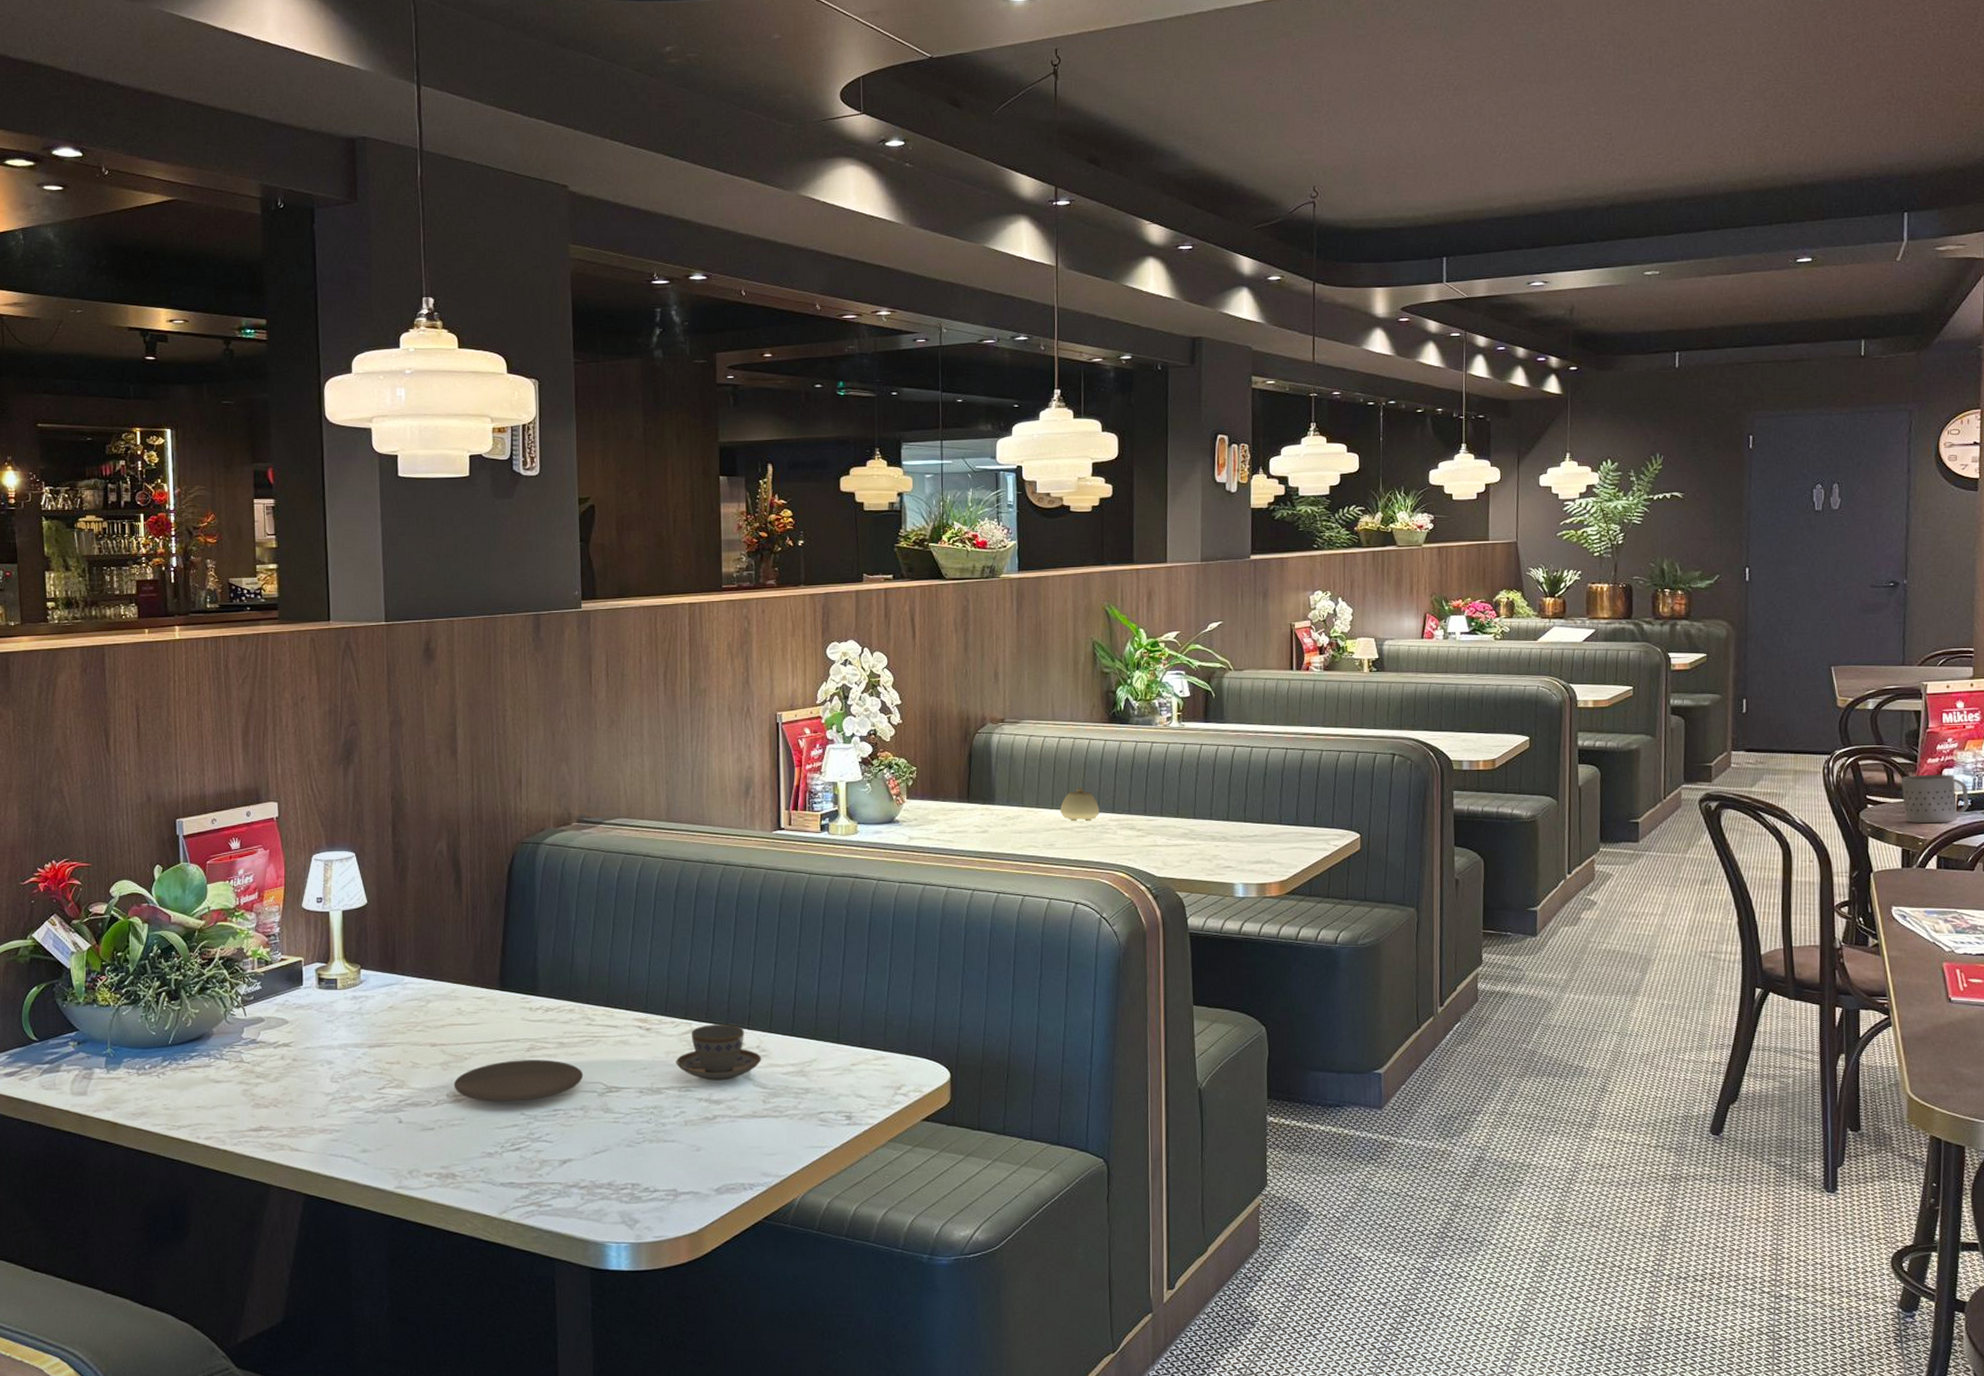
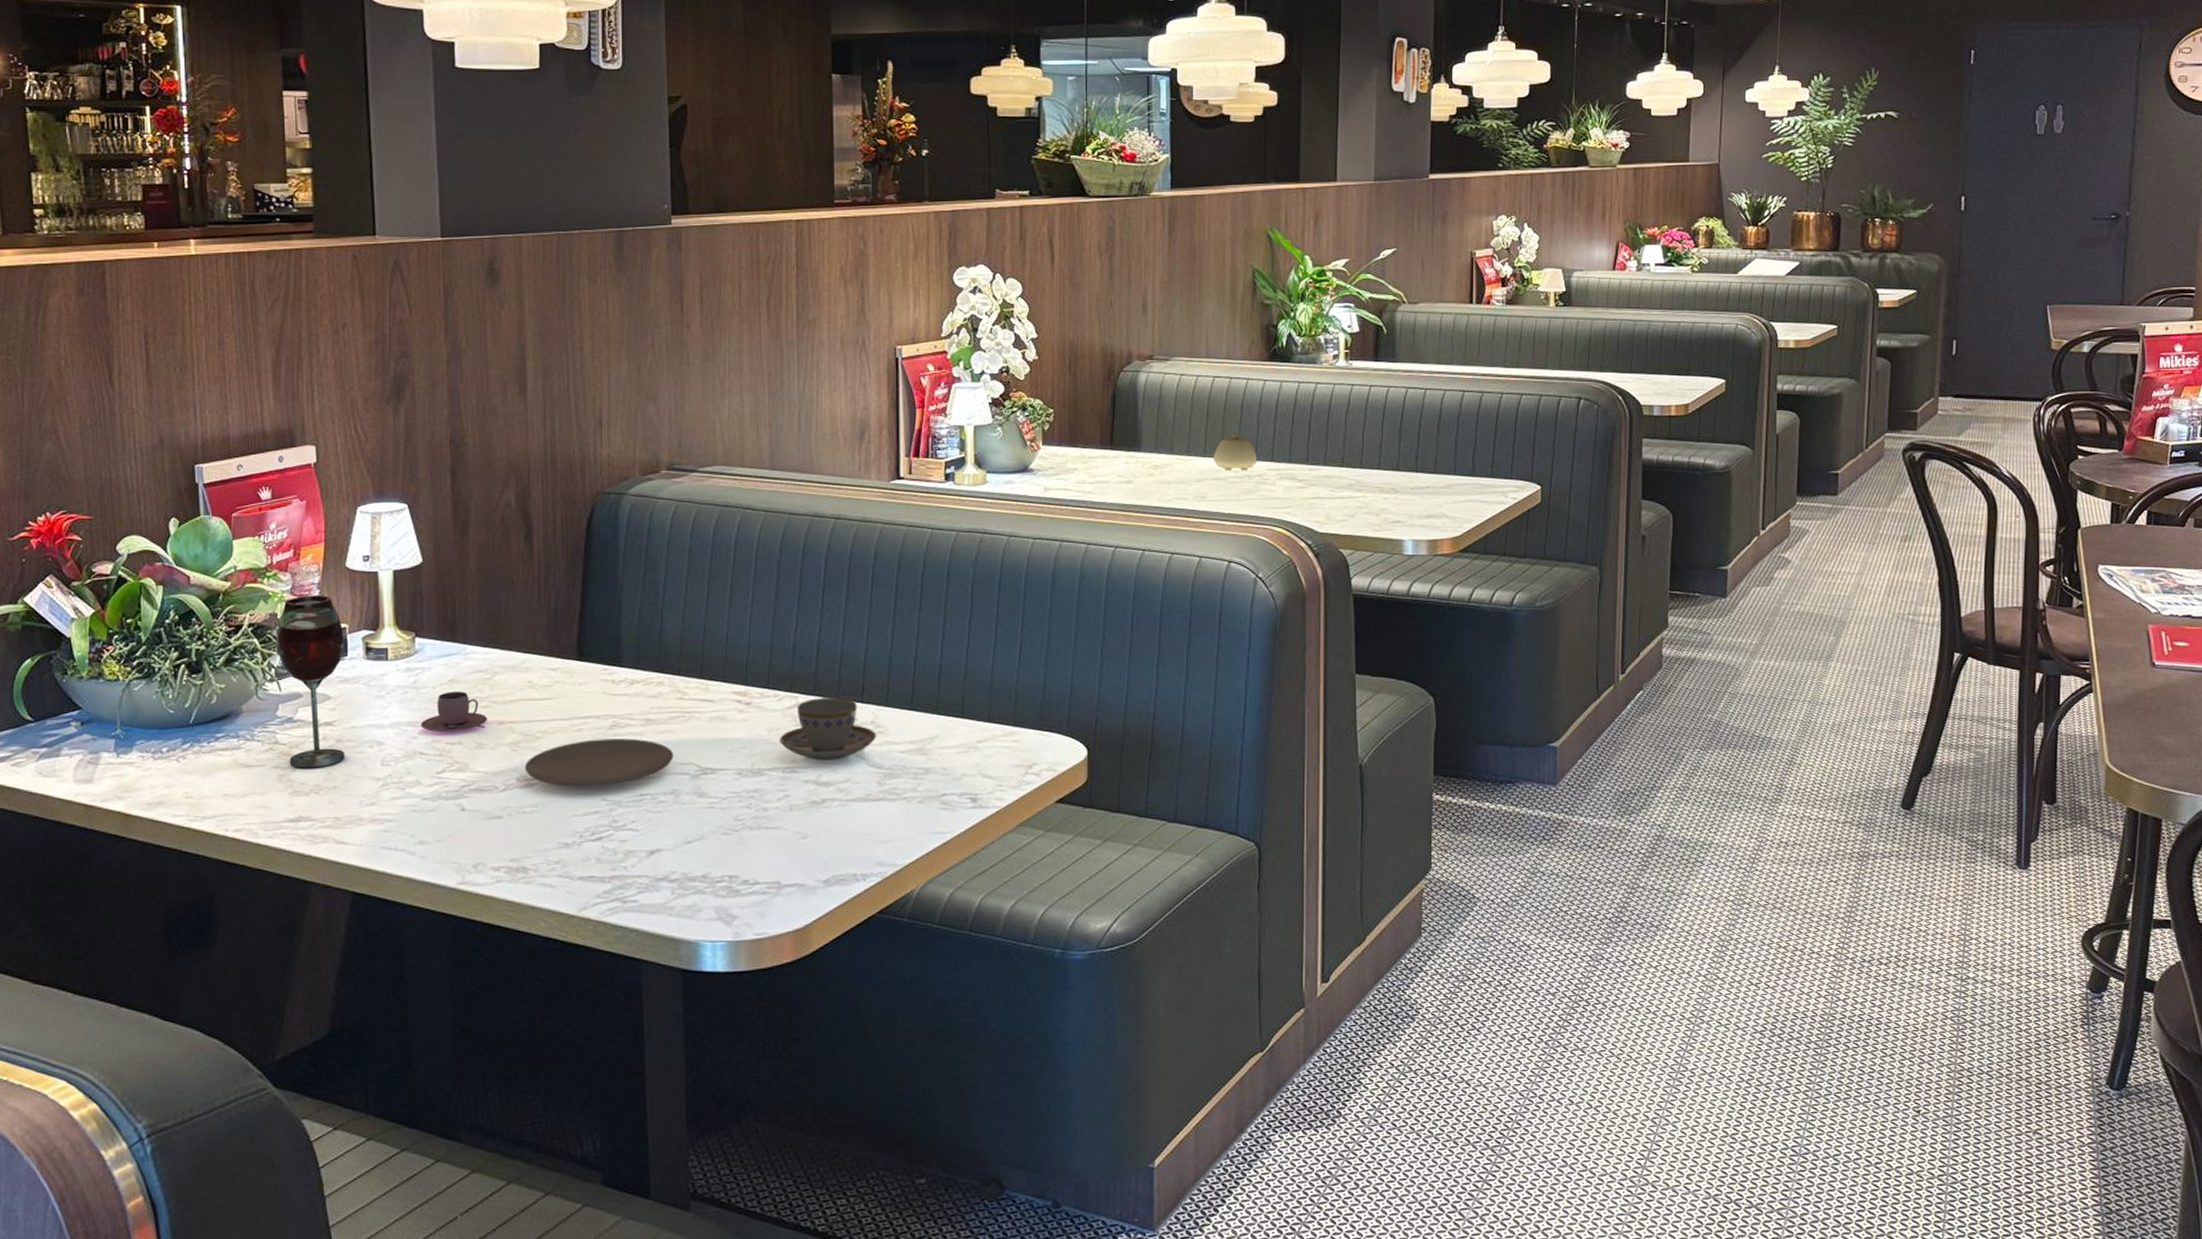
wineglass: none [243,932,300,1084] -> present [276,595,345,768]
teacup: none [364,1017,422,1052] -> present [420,691,487,732]
mug: present [1901,774,1969,824] -> none [2113,423,2183,476]

